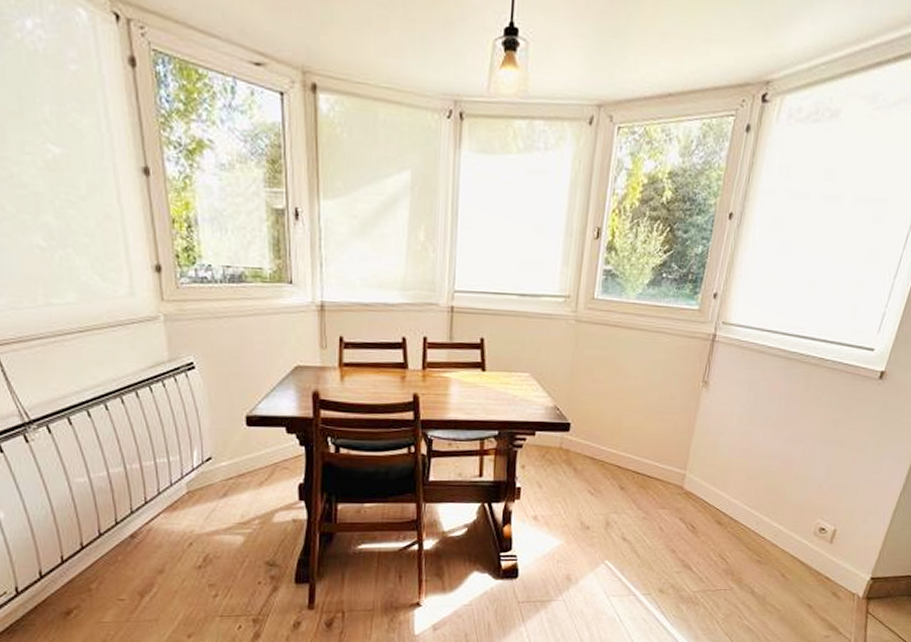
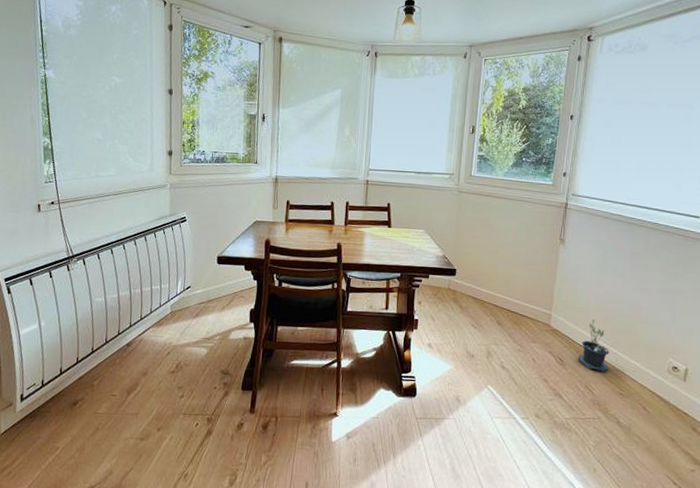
potted plant: none [713,478,750,540] -> present [578,319,609,374]

